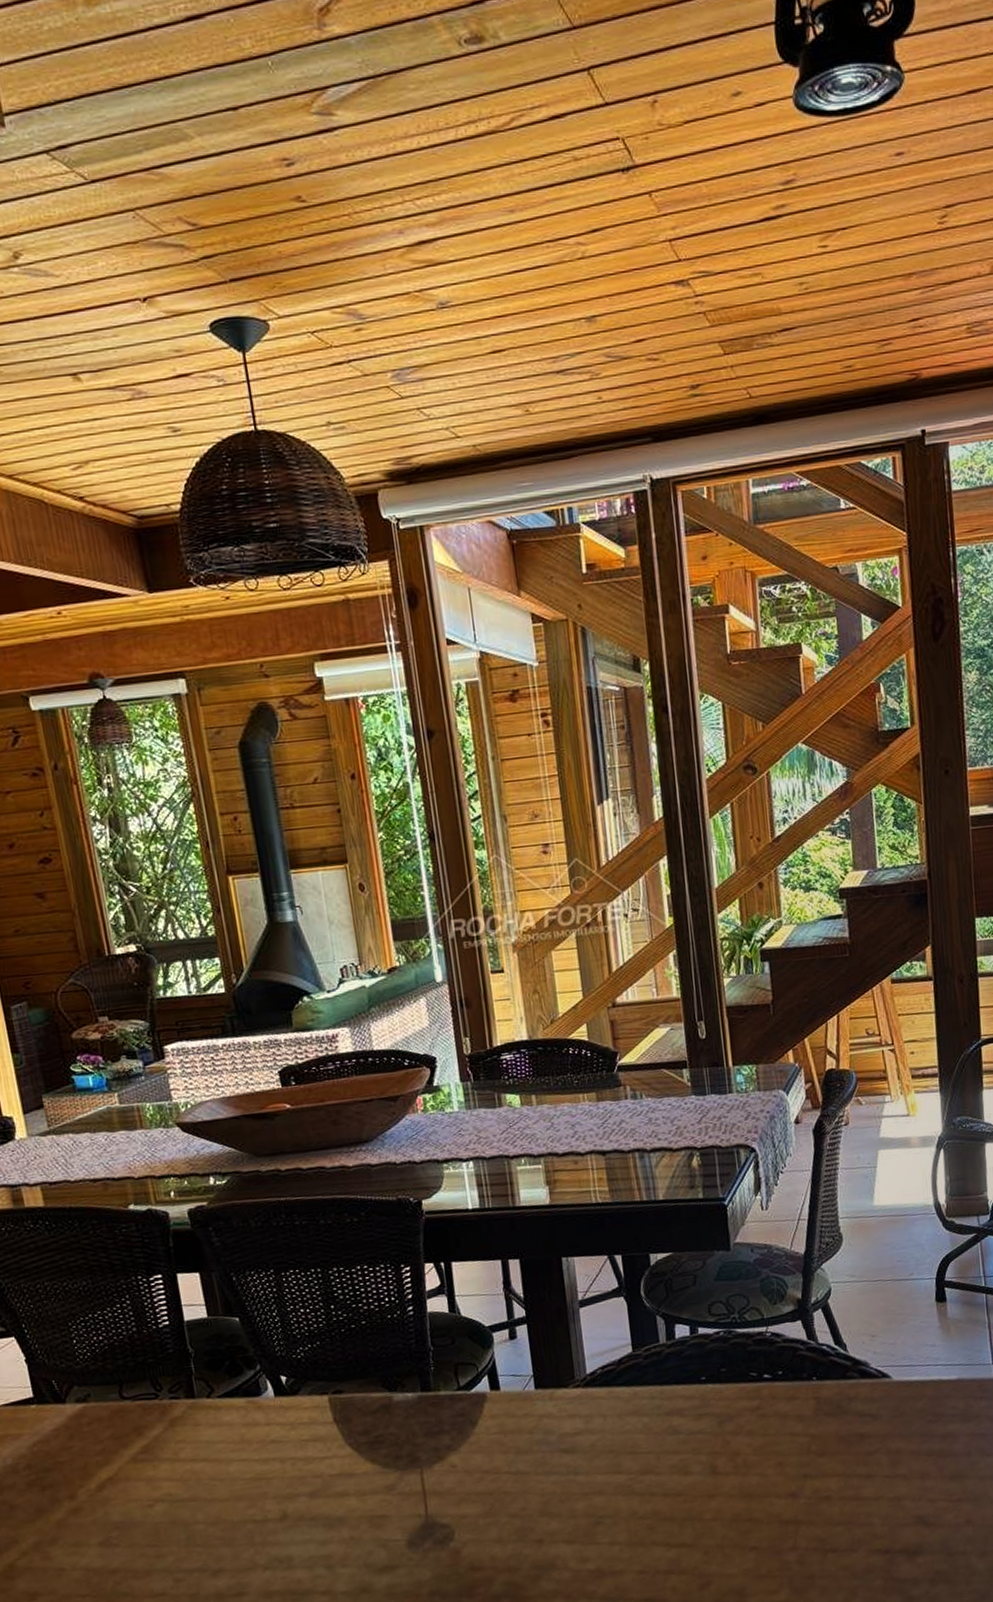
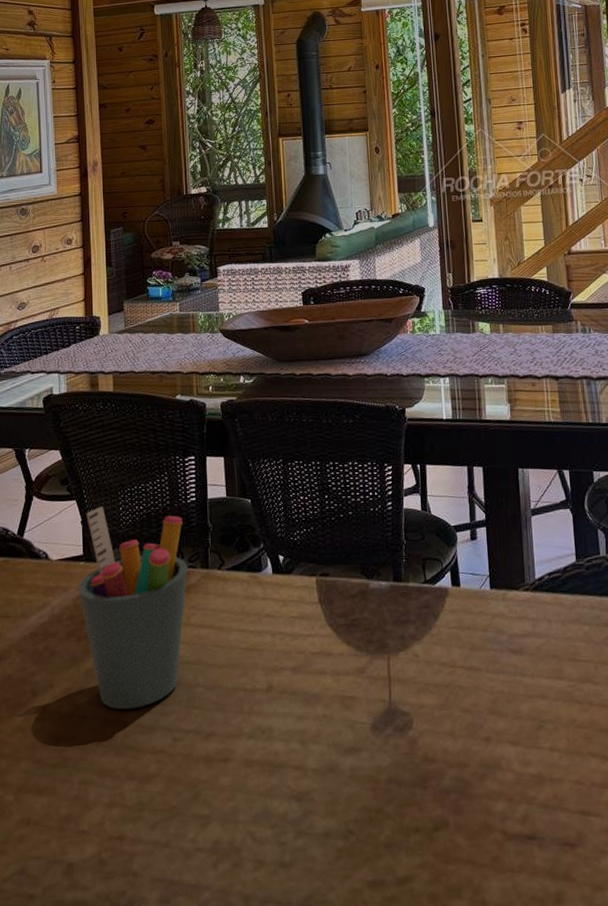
pen holder: none [30,1340,172,1557] -> present [78,506,188,710]

